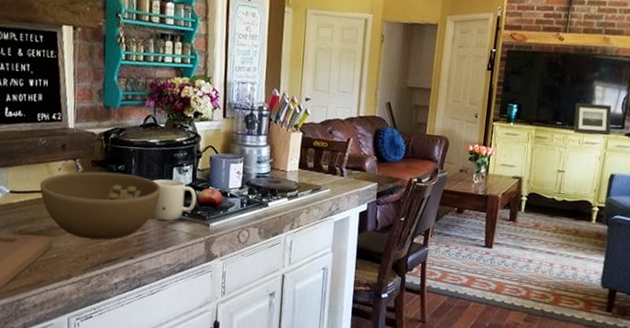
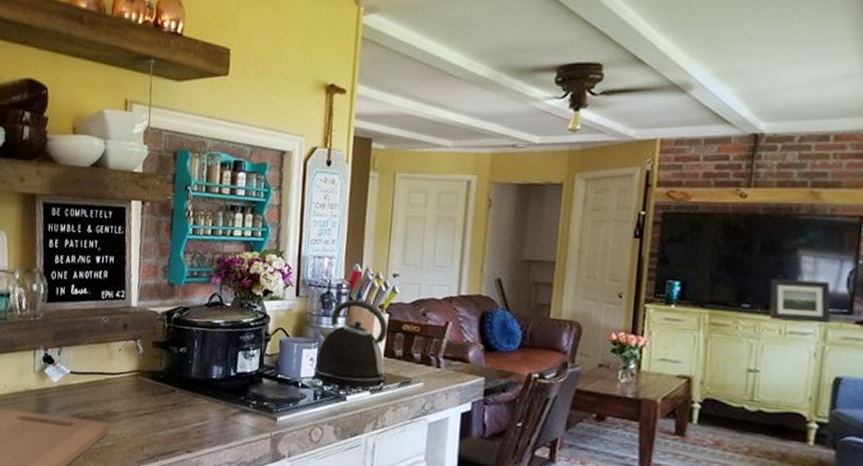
bowl: present [39,171,161,240] -> none [99,353,224,429]
mug: present [150,179,197,221] -> none [211,364,263,412]
fruit: present [196,188,223,210] -> none [263,376,294,402]
kettle: none [240,120,302,196] -> present [314,300,388,389]

